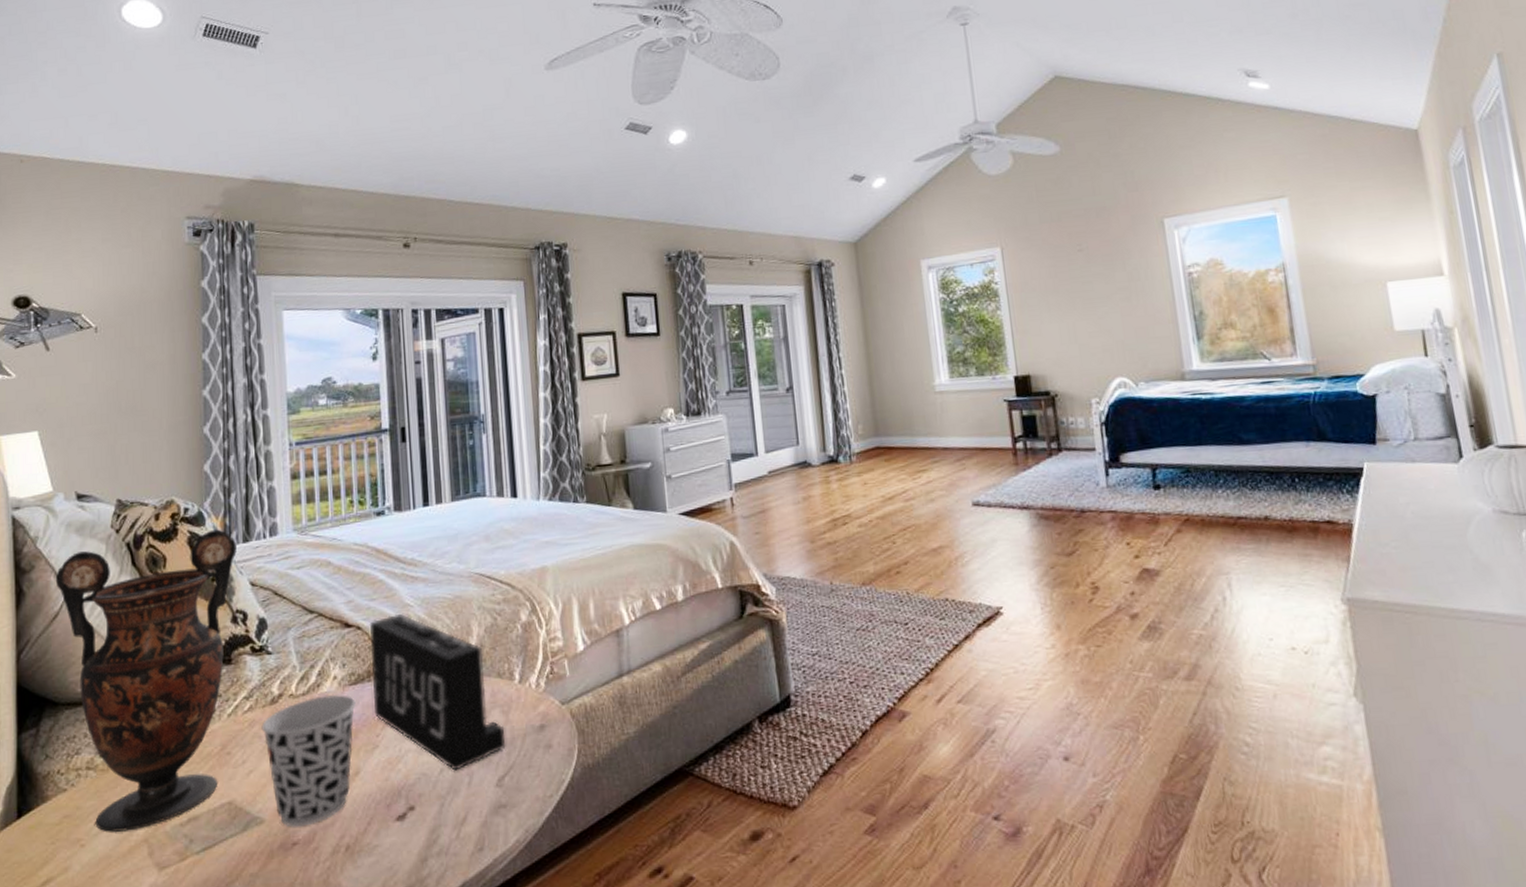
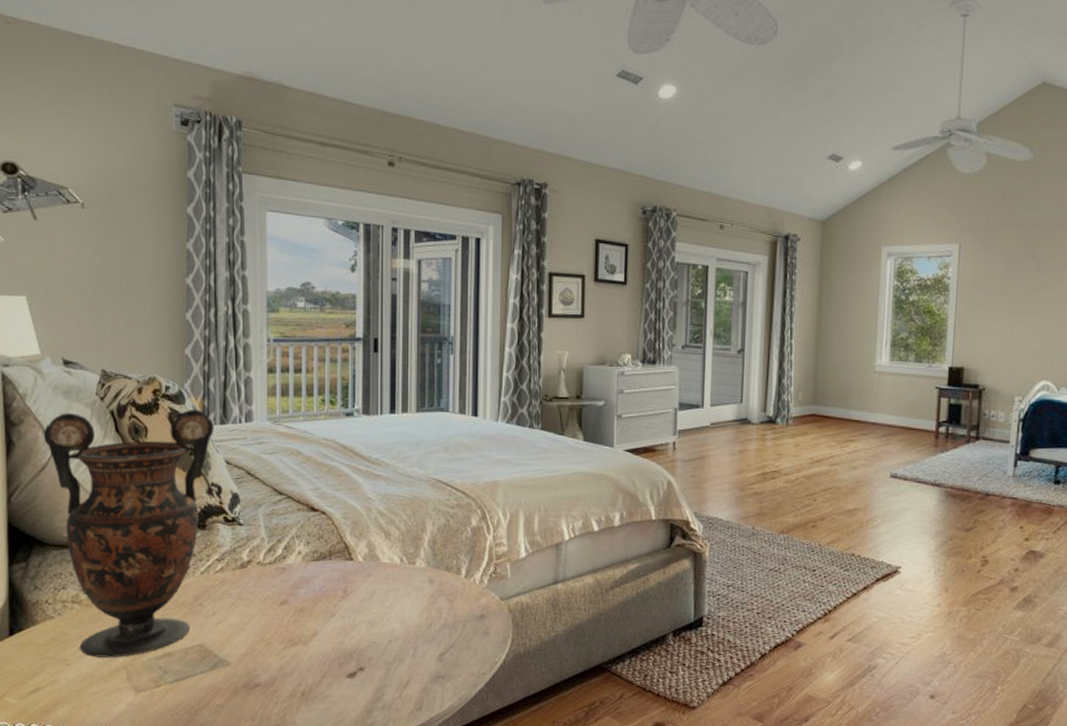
cup: present [261,694,356,827] -> none [231,566,317,672]
alarm clock: present [369,613,506,771] -> none [333,505,449,643]

